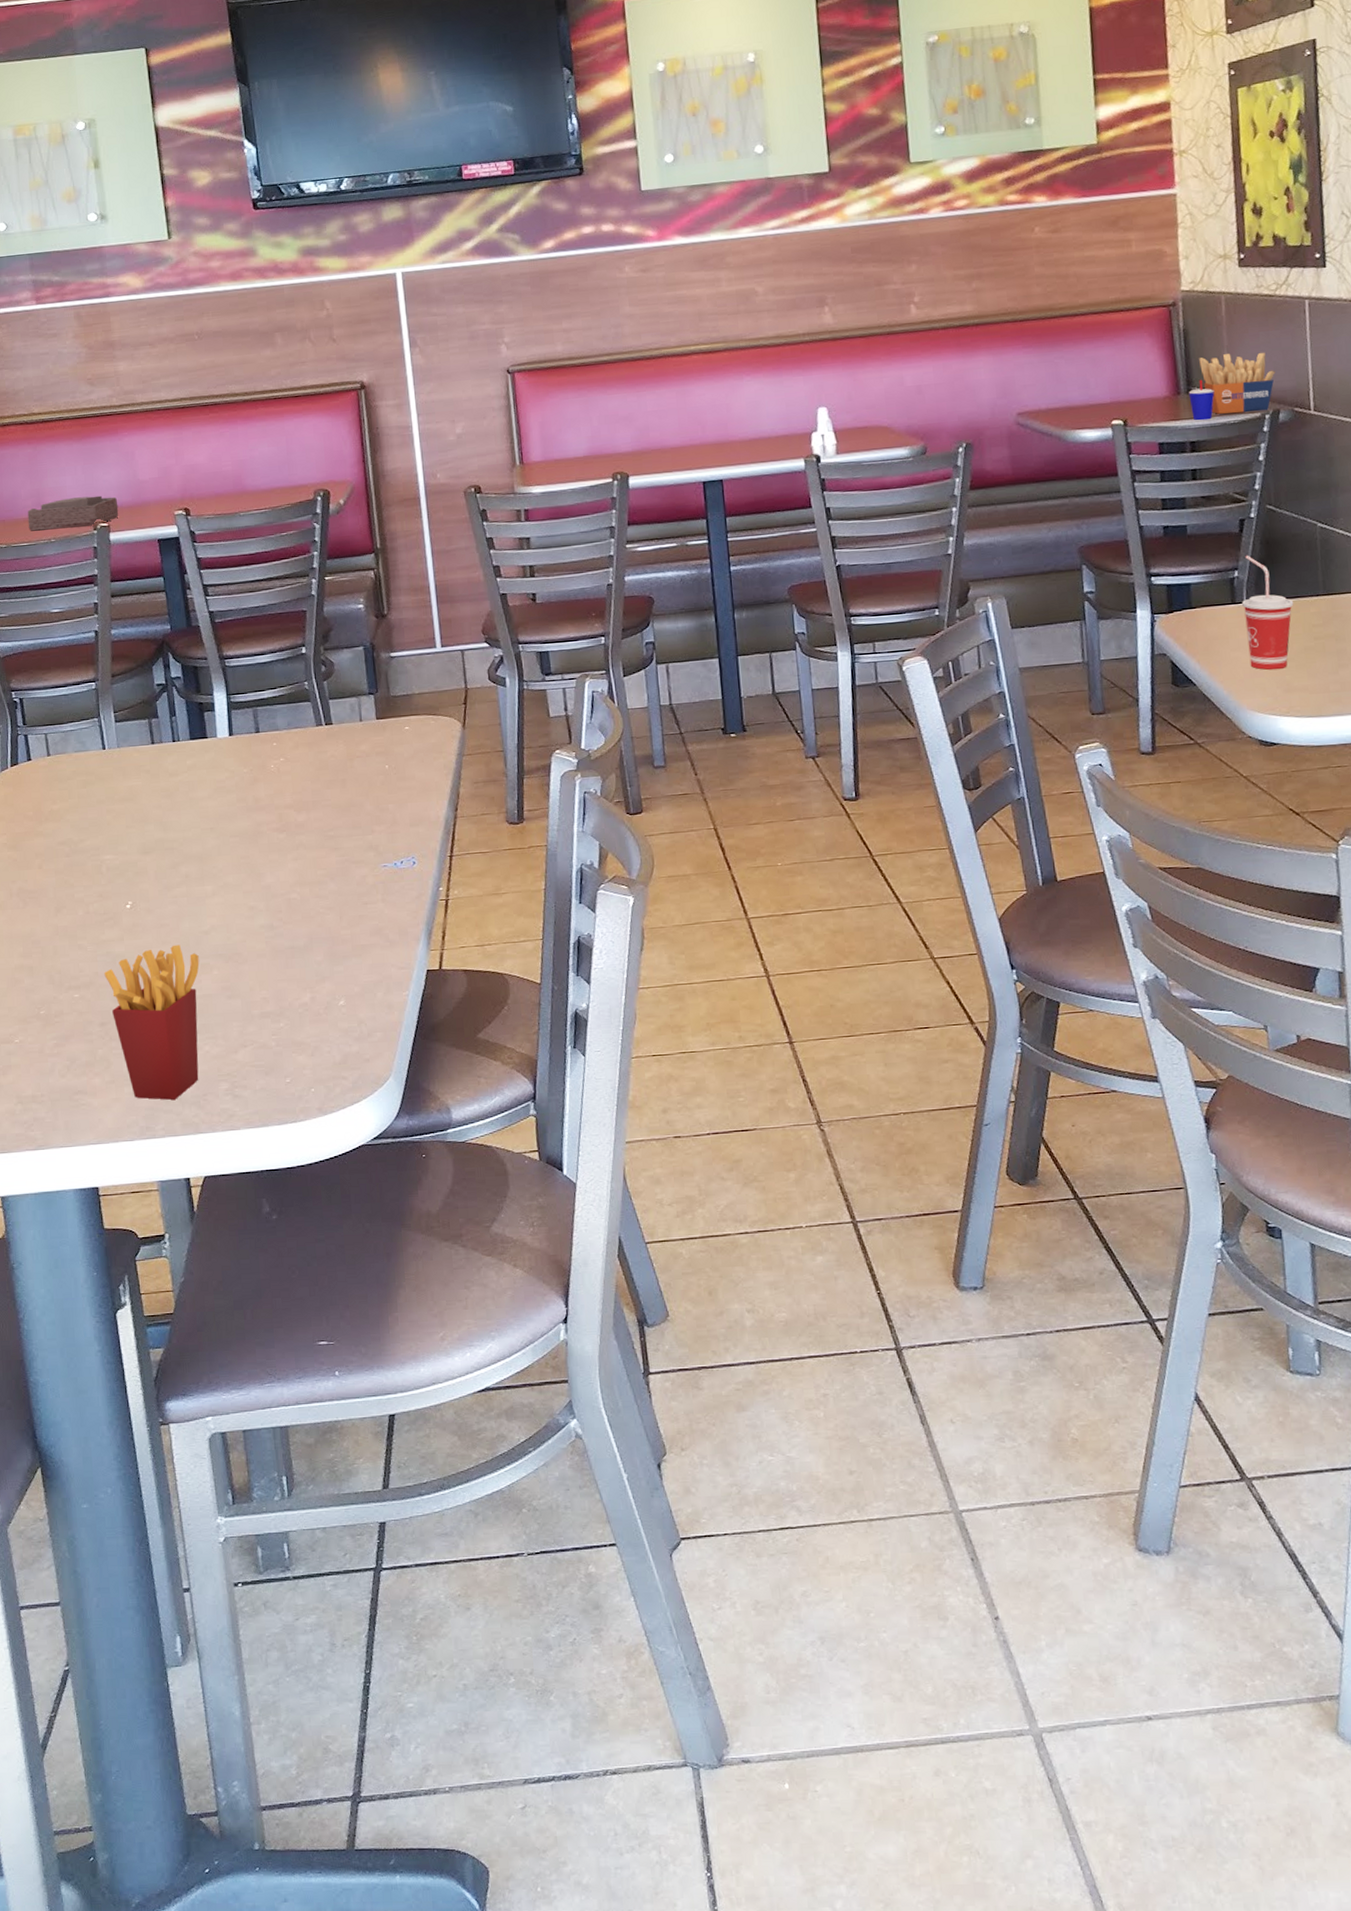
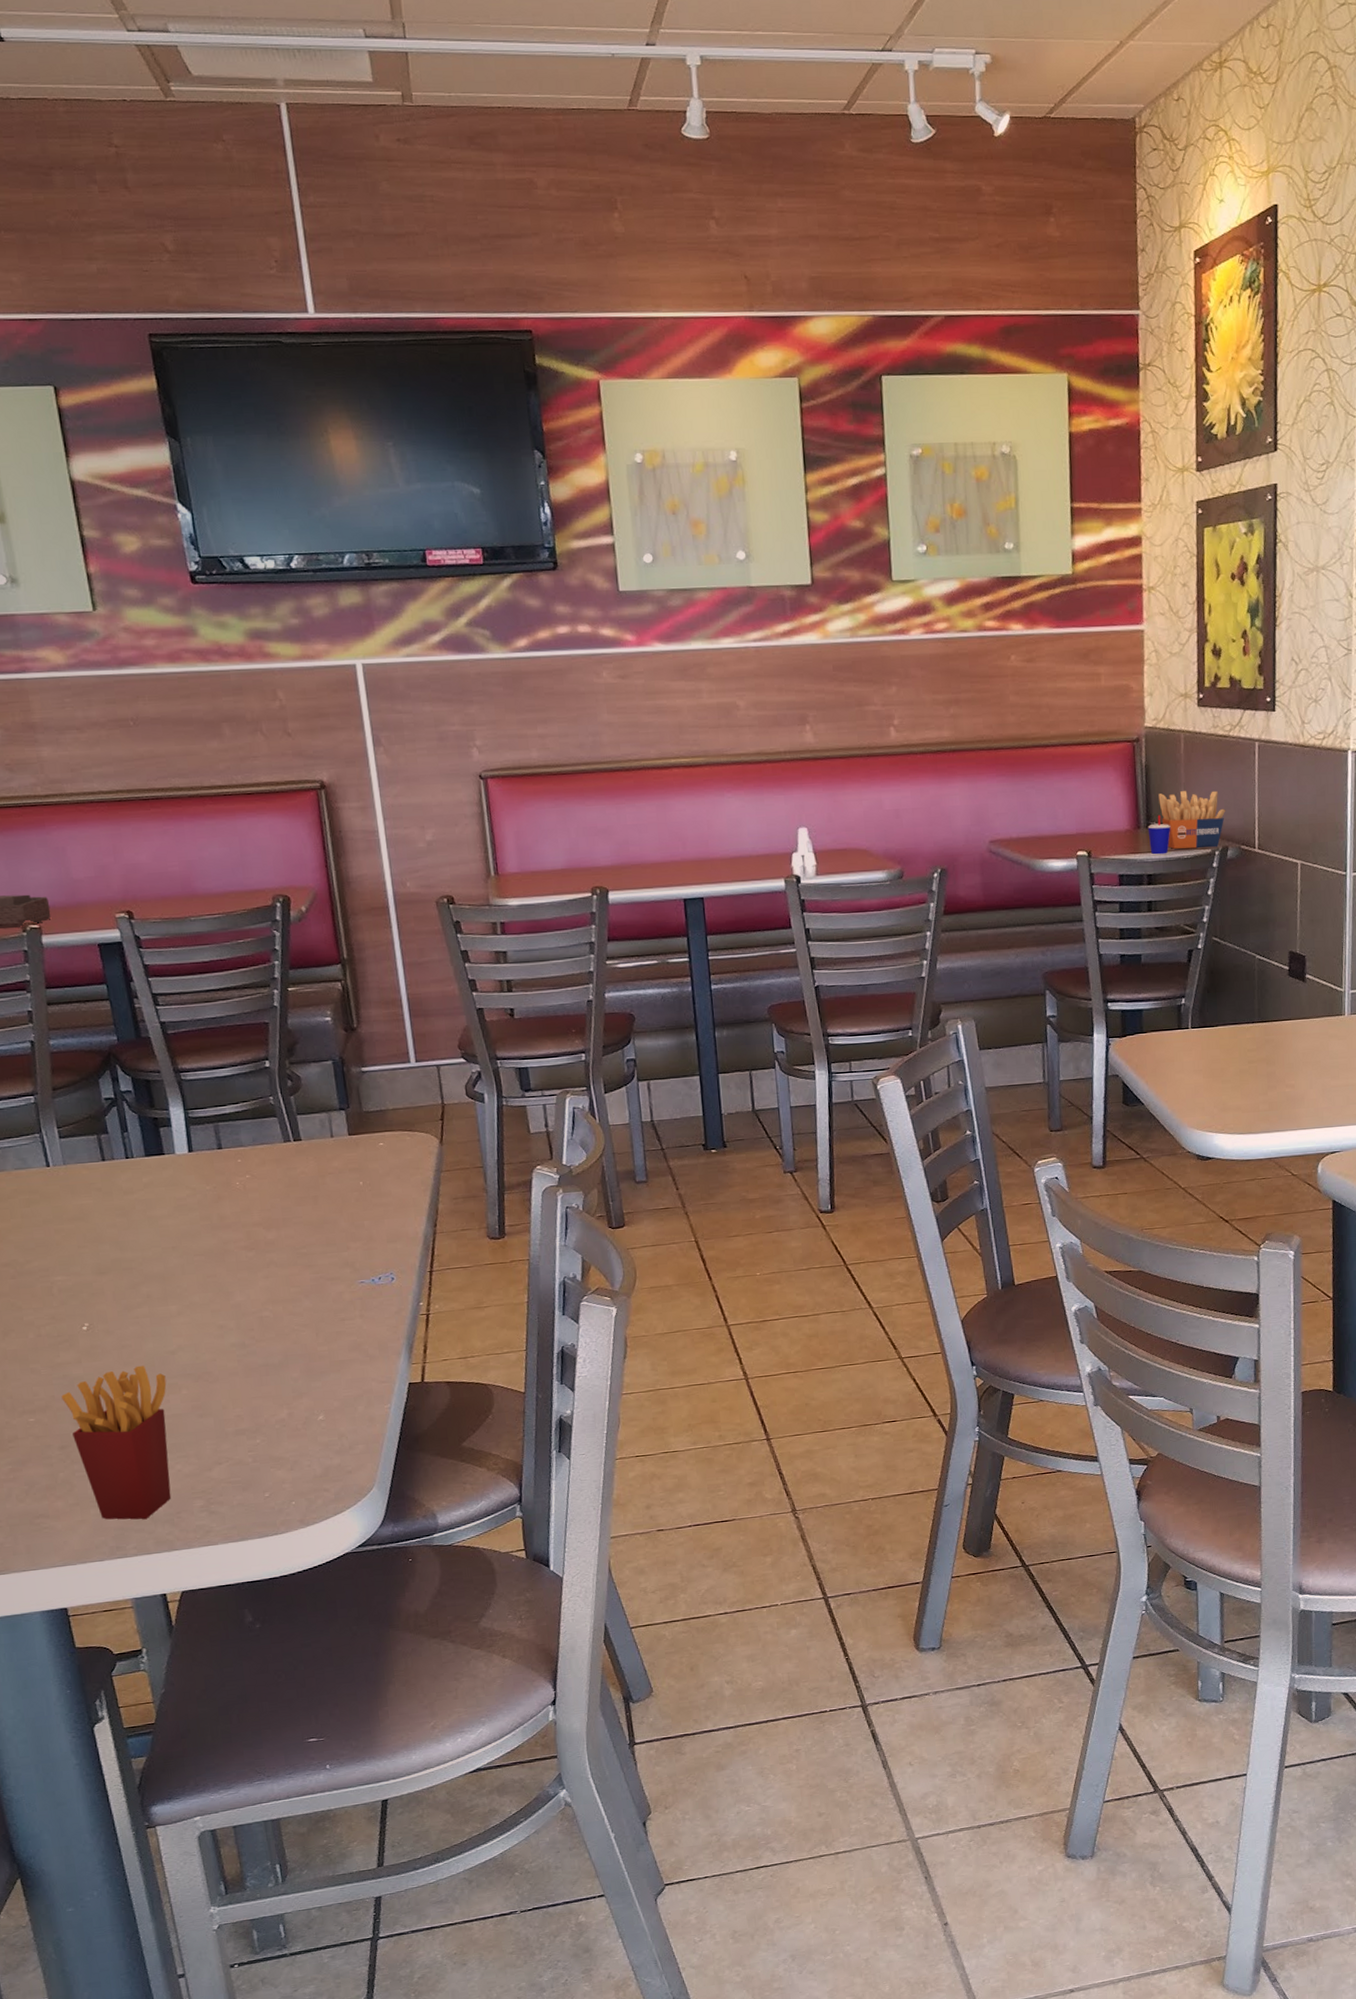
beverage cup: present [1242,555,1294,670] -> none [1187,983,1232,1091]

